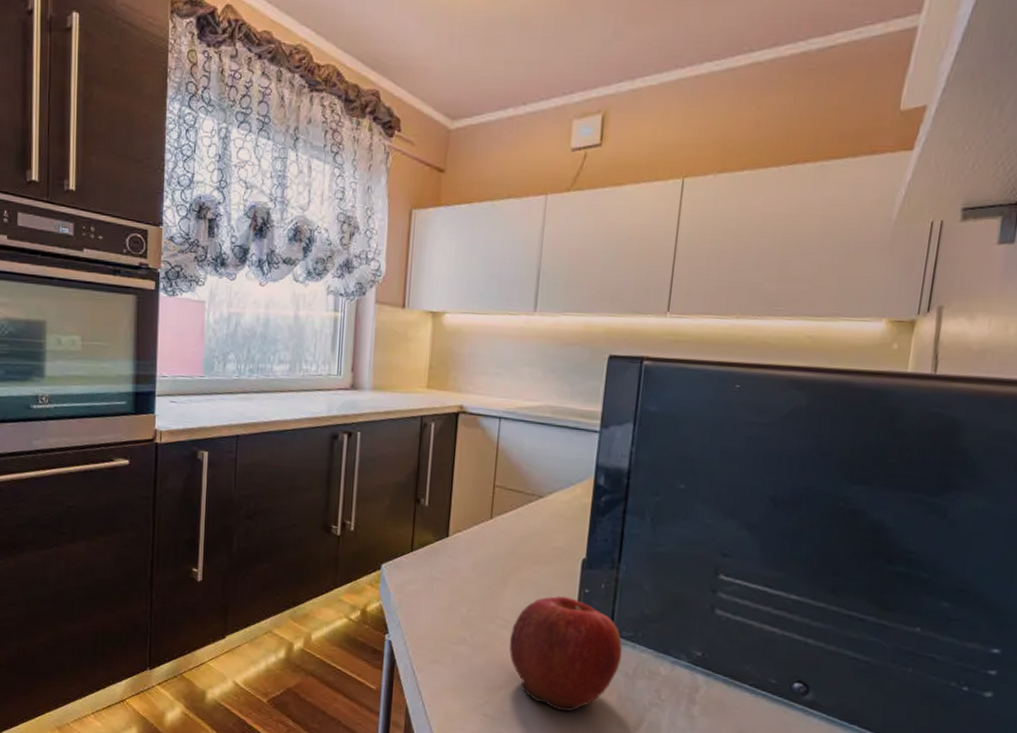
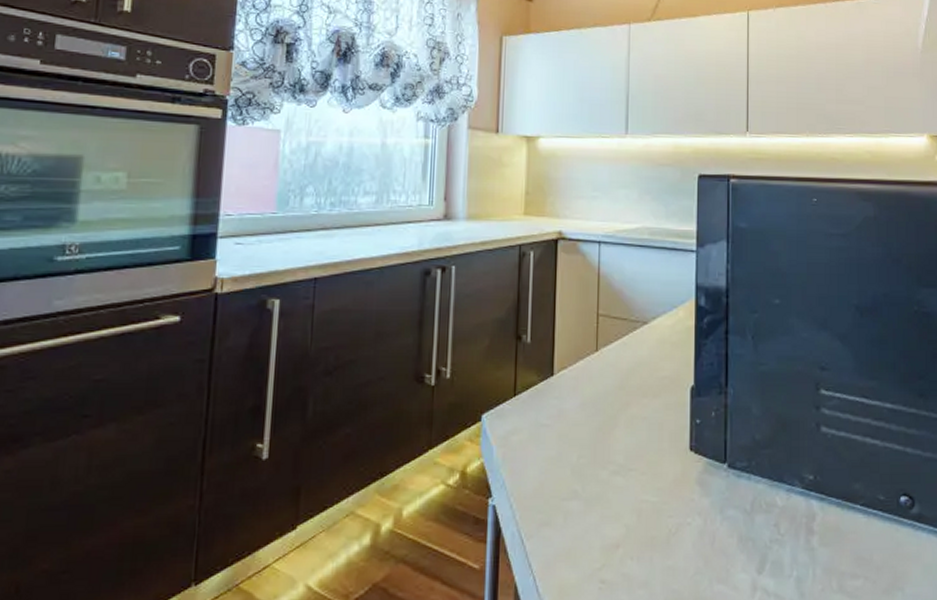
apple: present [509,596,622,712] -> none [623,429,737,564]

